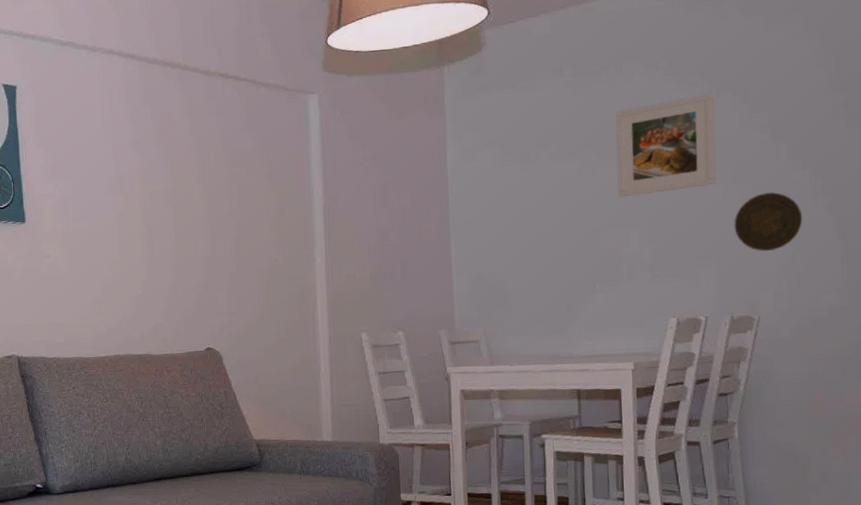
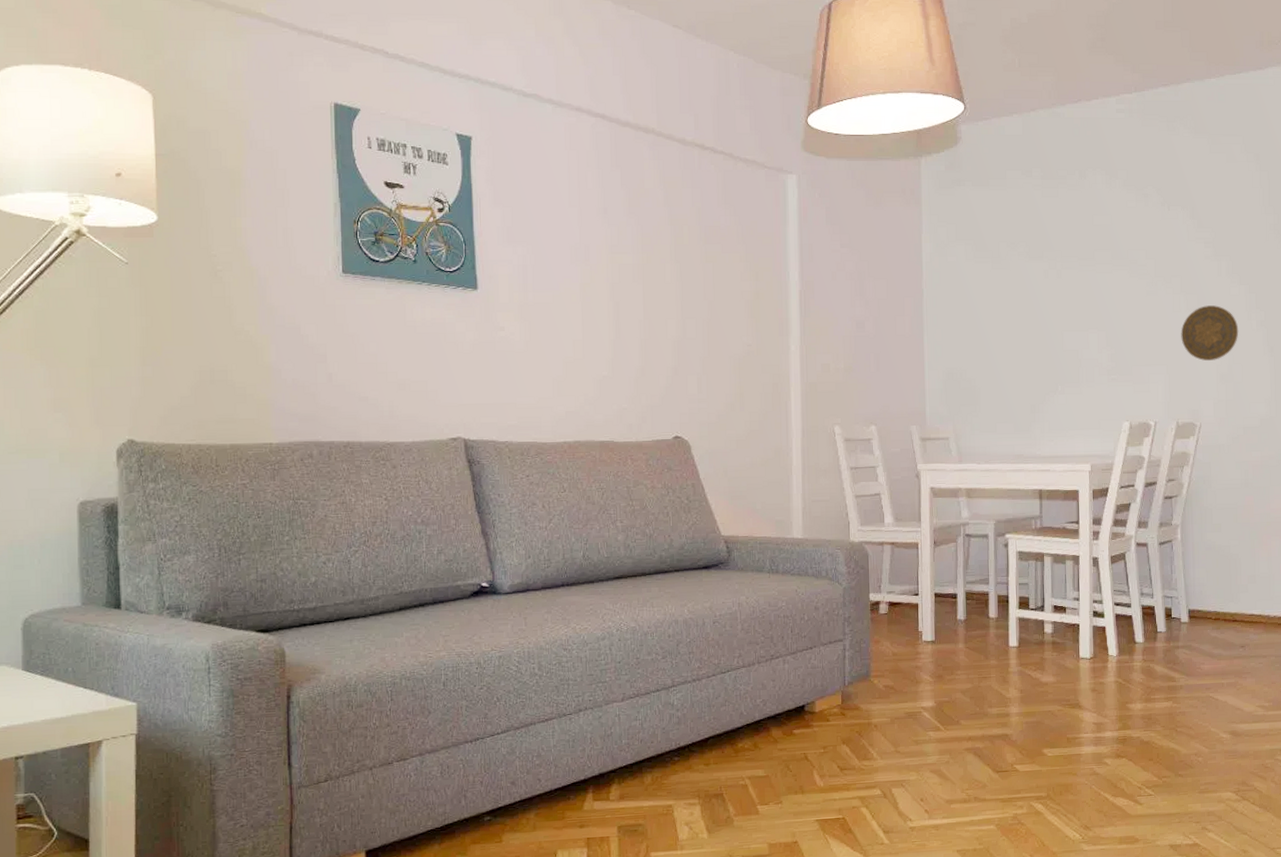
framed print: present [615,92,716,198] -> none [1079,205,1166,301]

